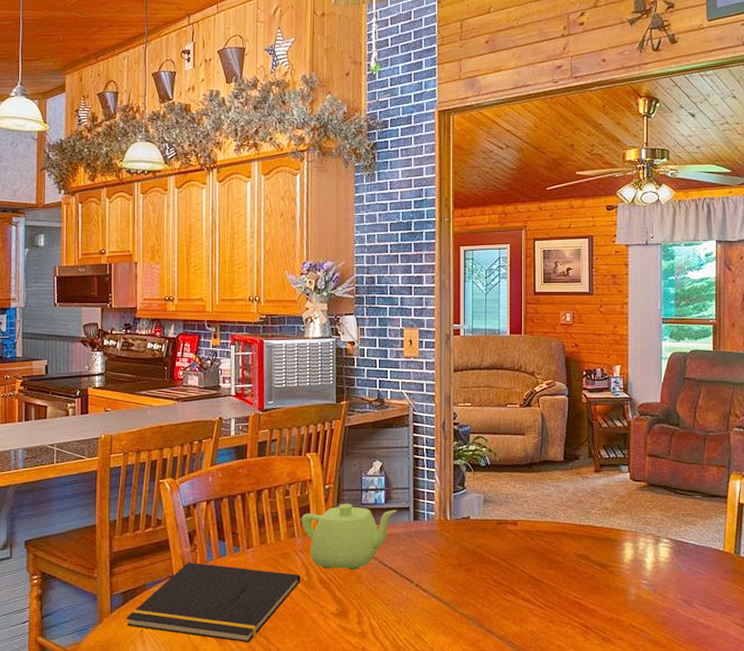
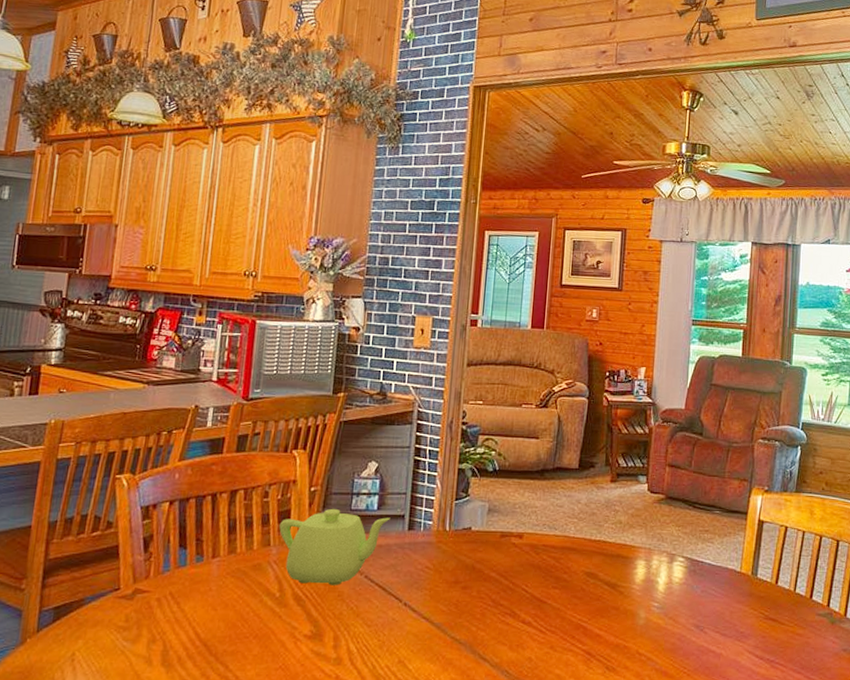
notepad: present [126,562,301,643] -> none [55,573,272,670]

